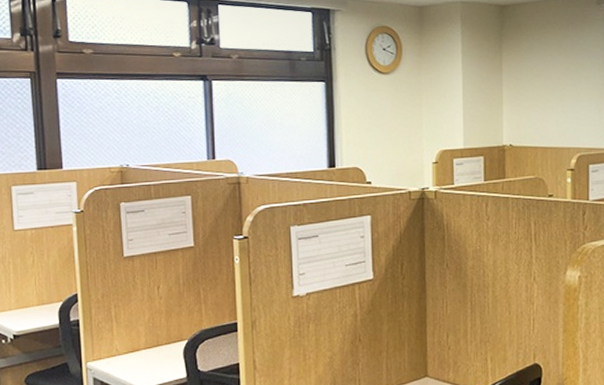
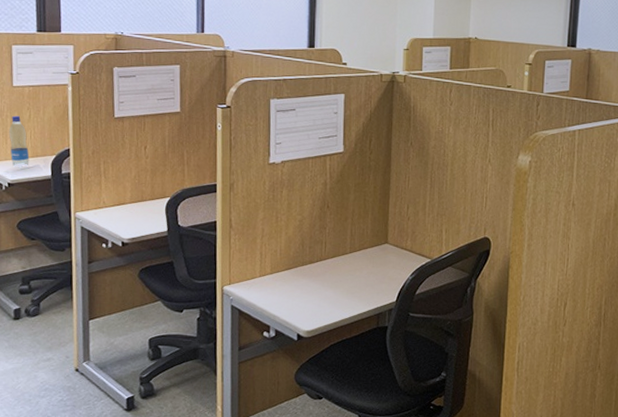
bottle: none [12,261,35,318] -> present [9,115,30,168]

